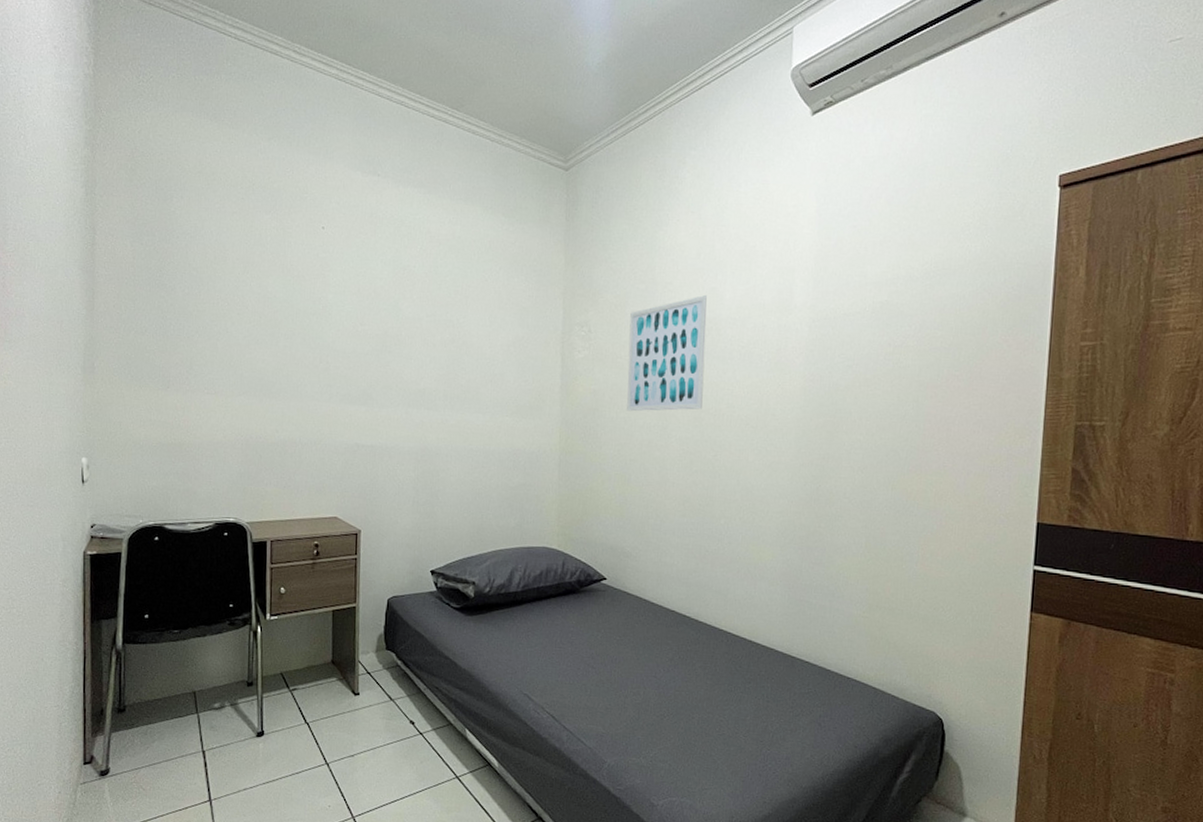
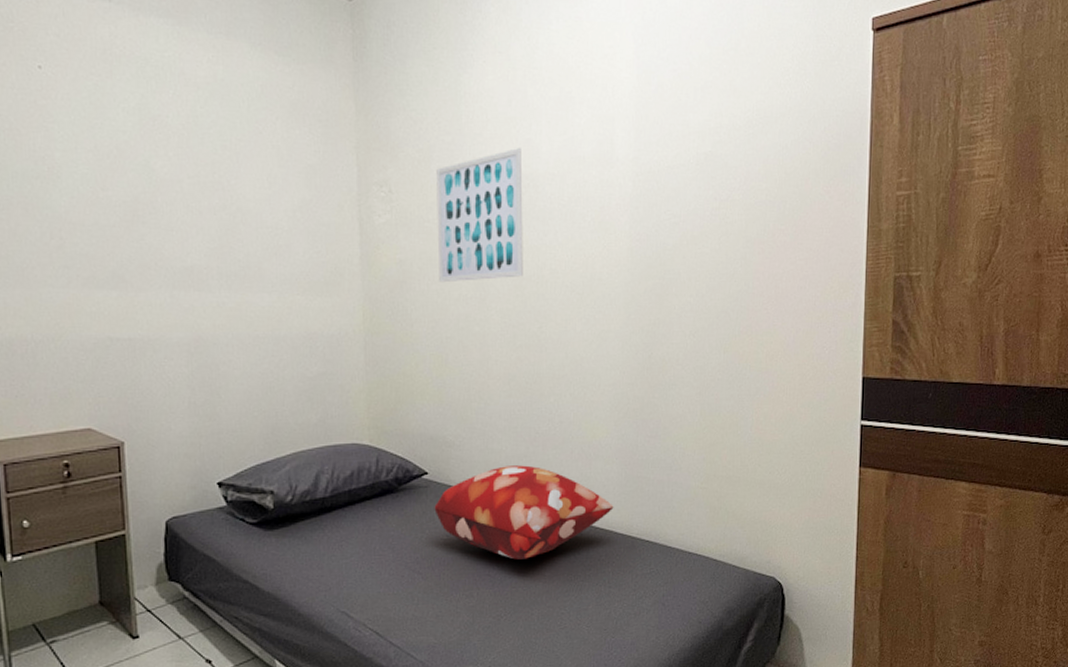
decorative pillow: none [610,578,776,666] -> present [434,465,614,560]

